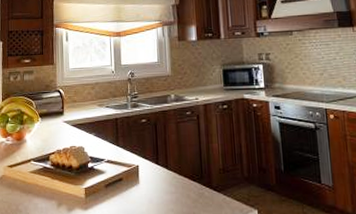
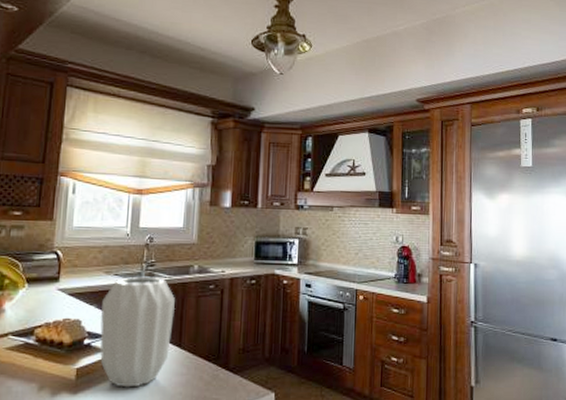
vase: none [98,107,160,205] -> present [100,276,176,388]

